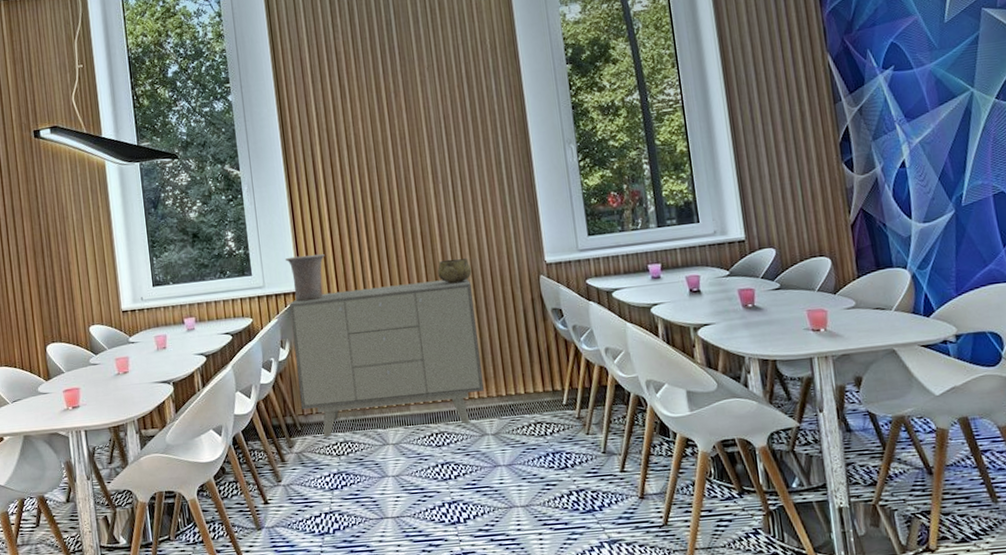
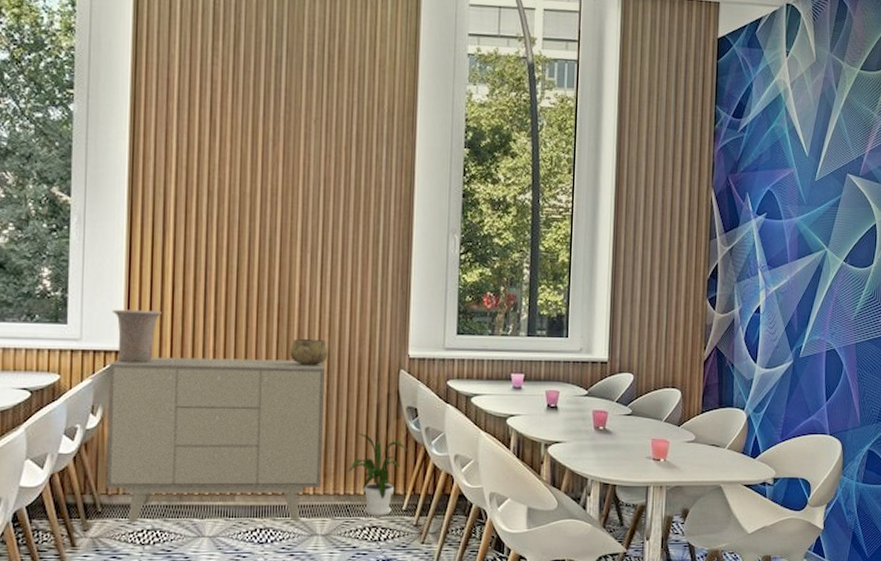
house plant: none [506,337,561,413] -> present [347,432,410,516]

